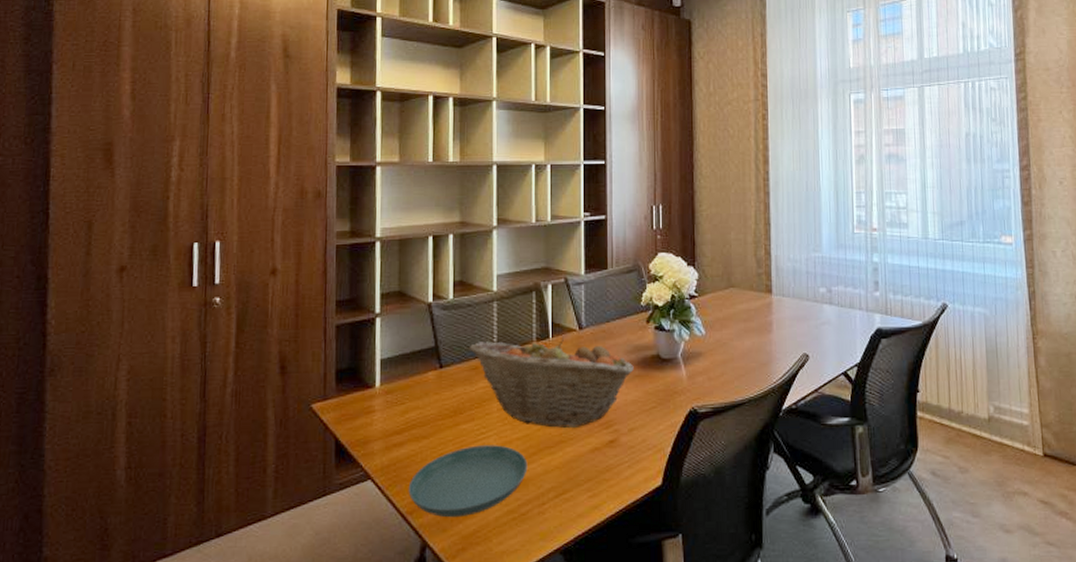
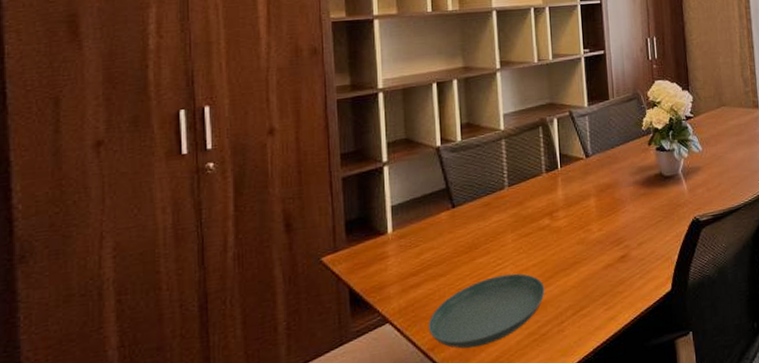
fruit basket: present [469,337,634,428] -> none [480,166,639,251]

